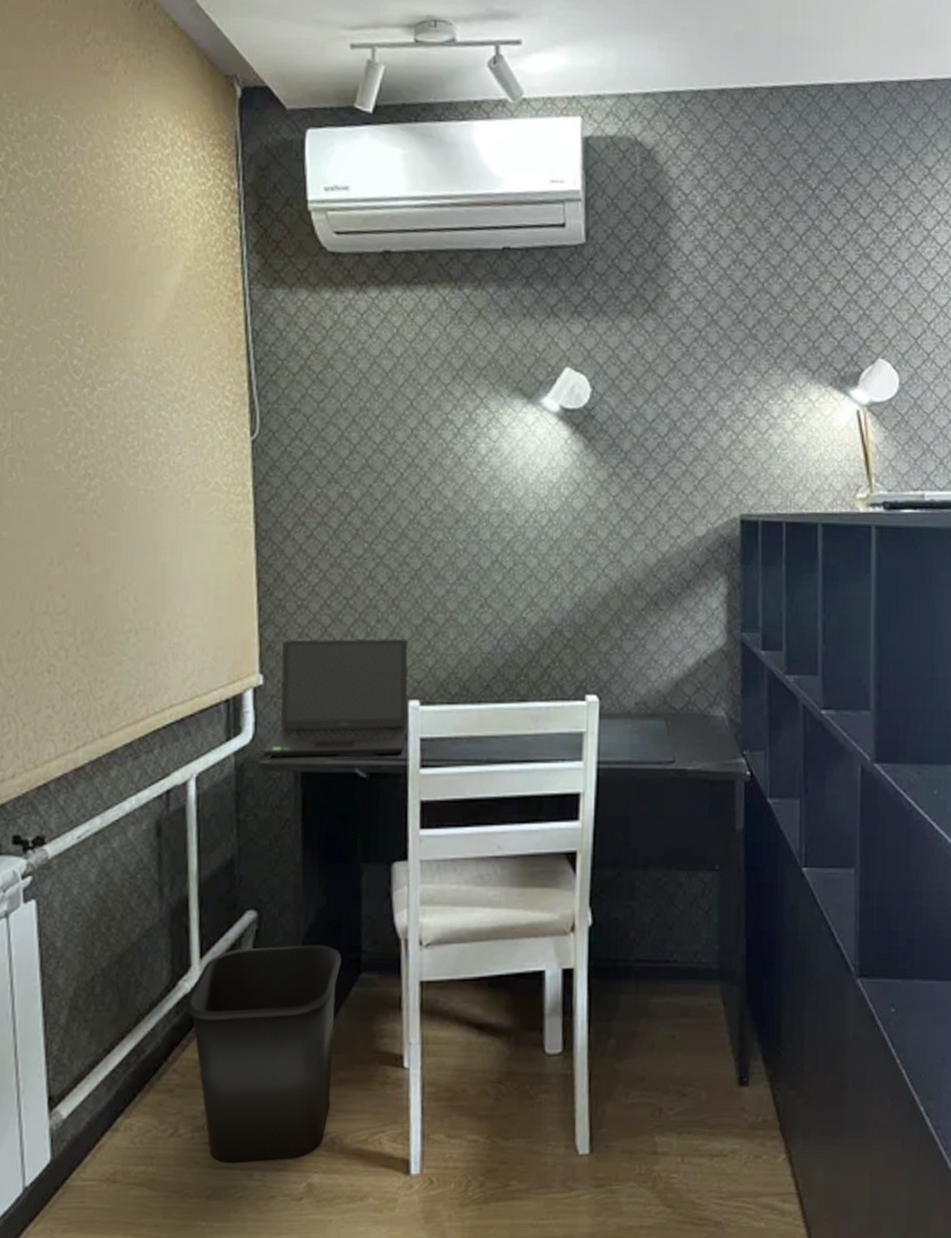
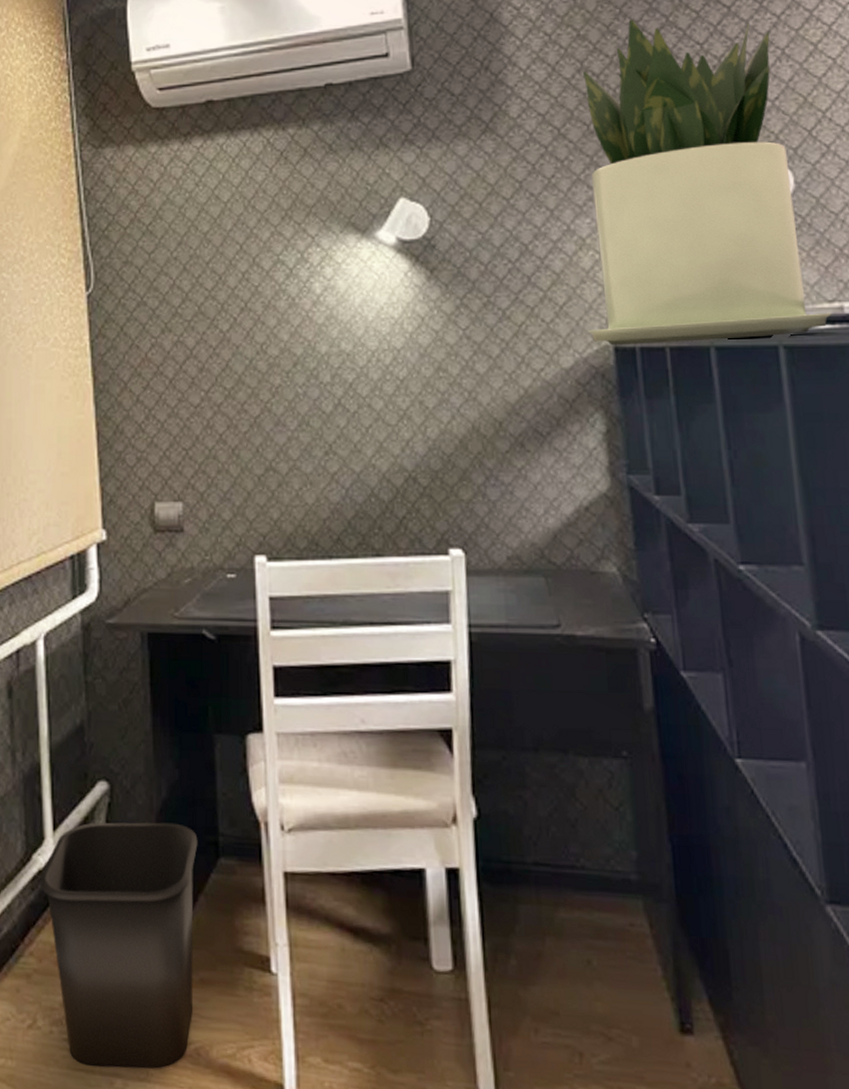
laptop: present [263,638,409,757] -> none [109,489,255,617]
planter: none [720,218,915,519] -> present [583,19,832,346]

